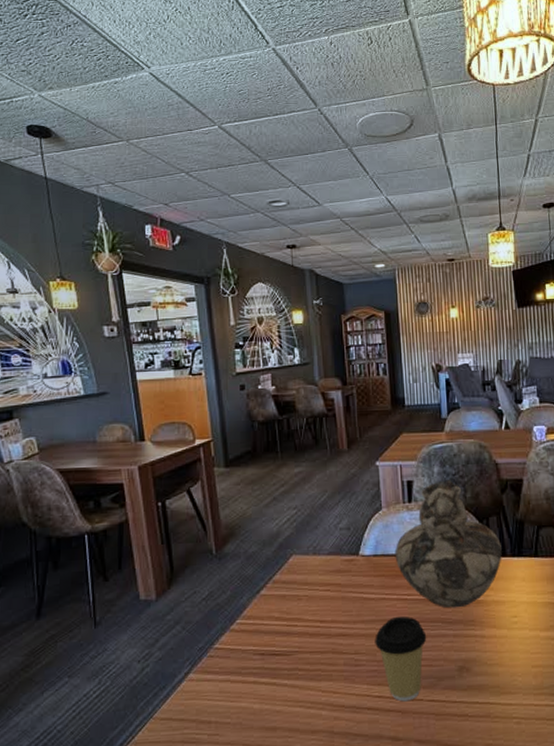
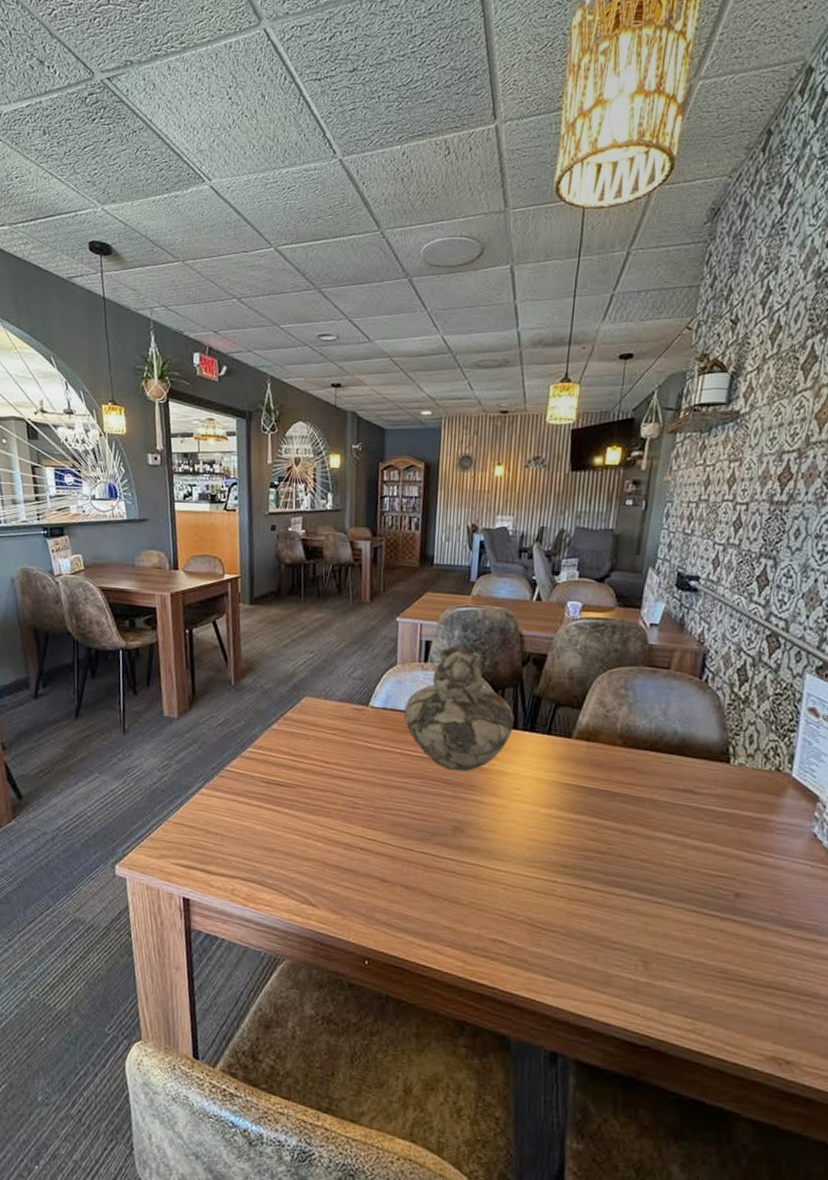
coffee cup: present [375,616,427,702] -> none [374,770,426,849]

